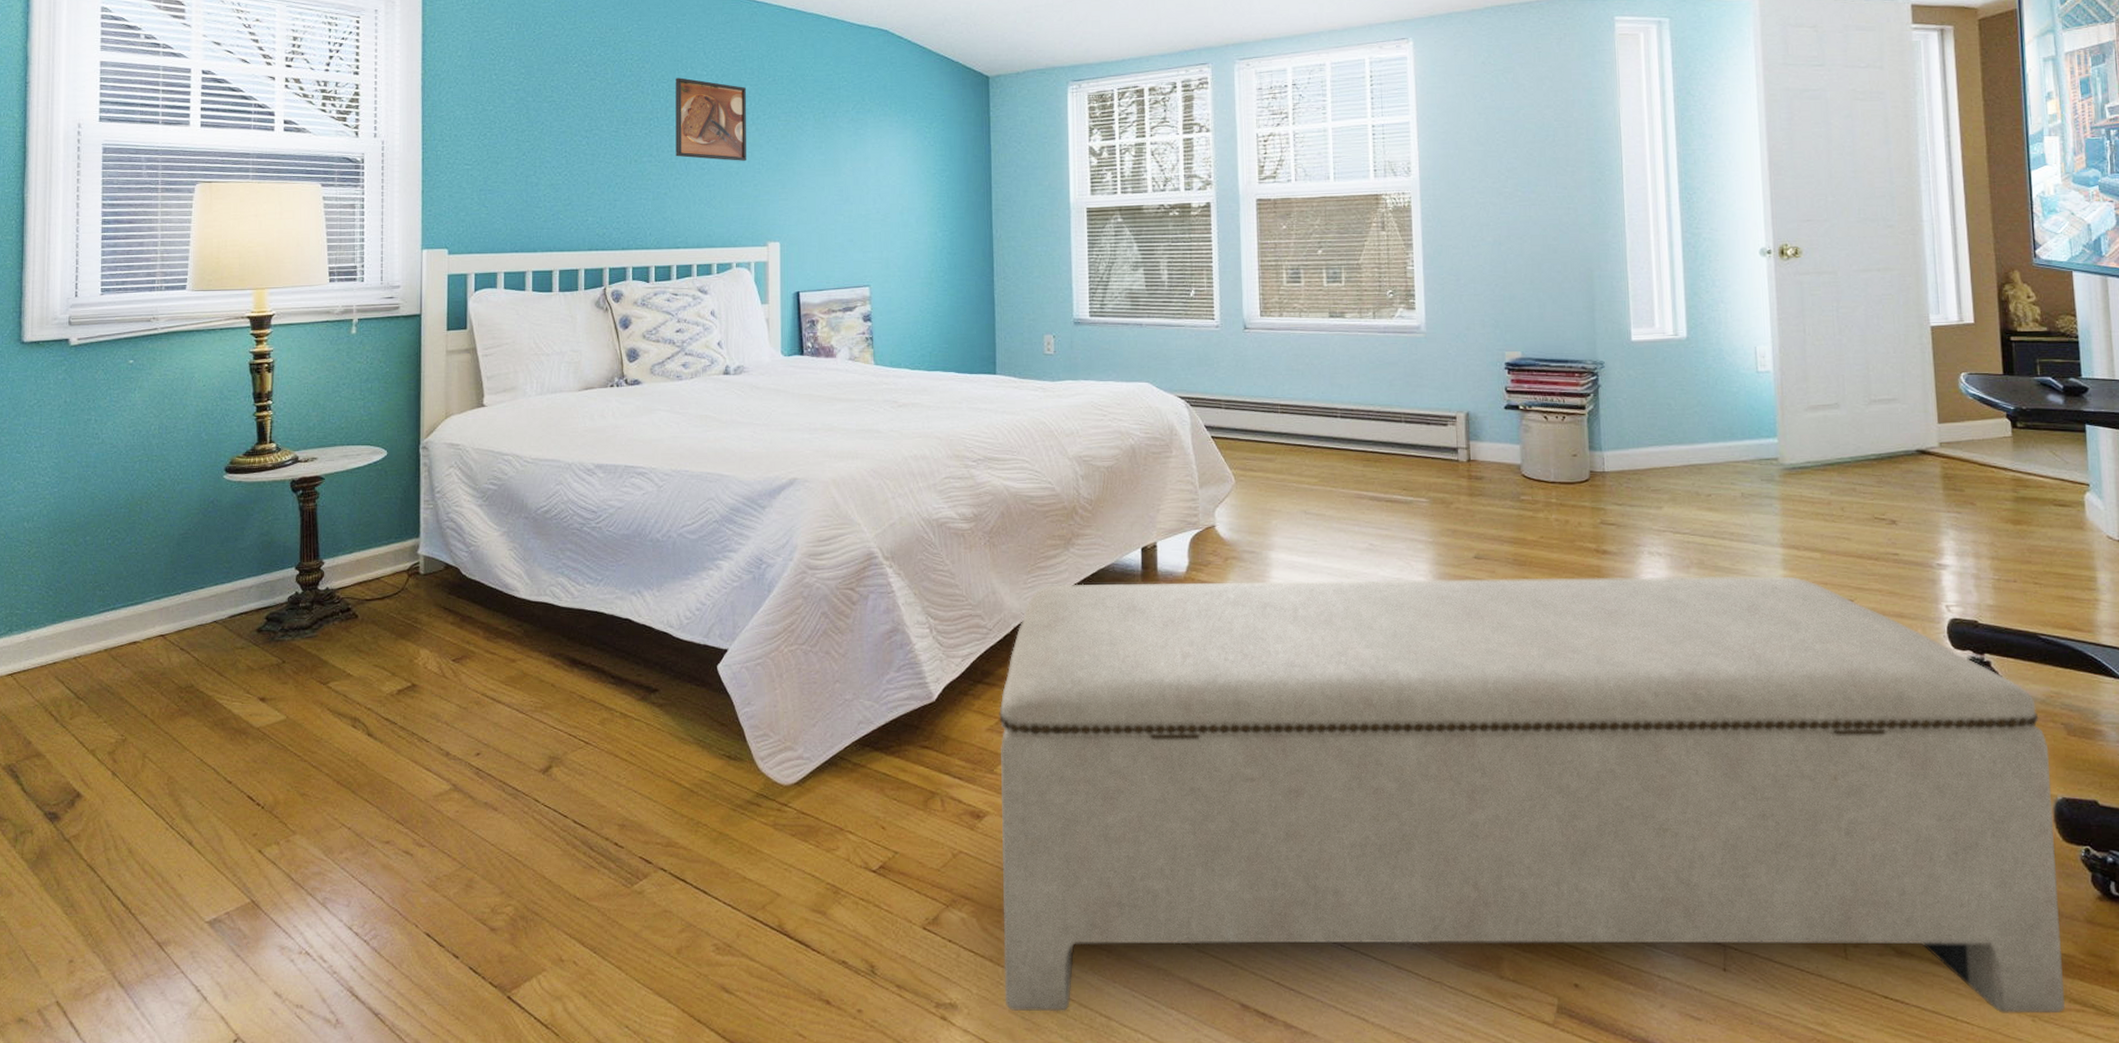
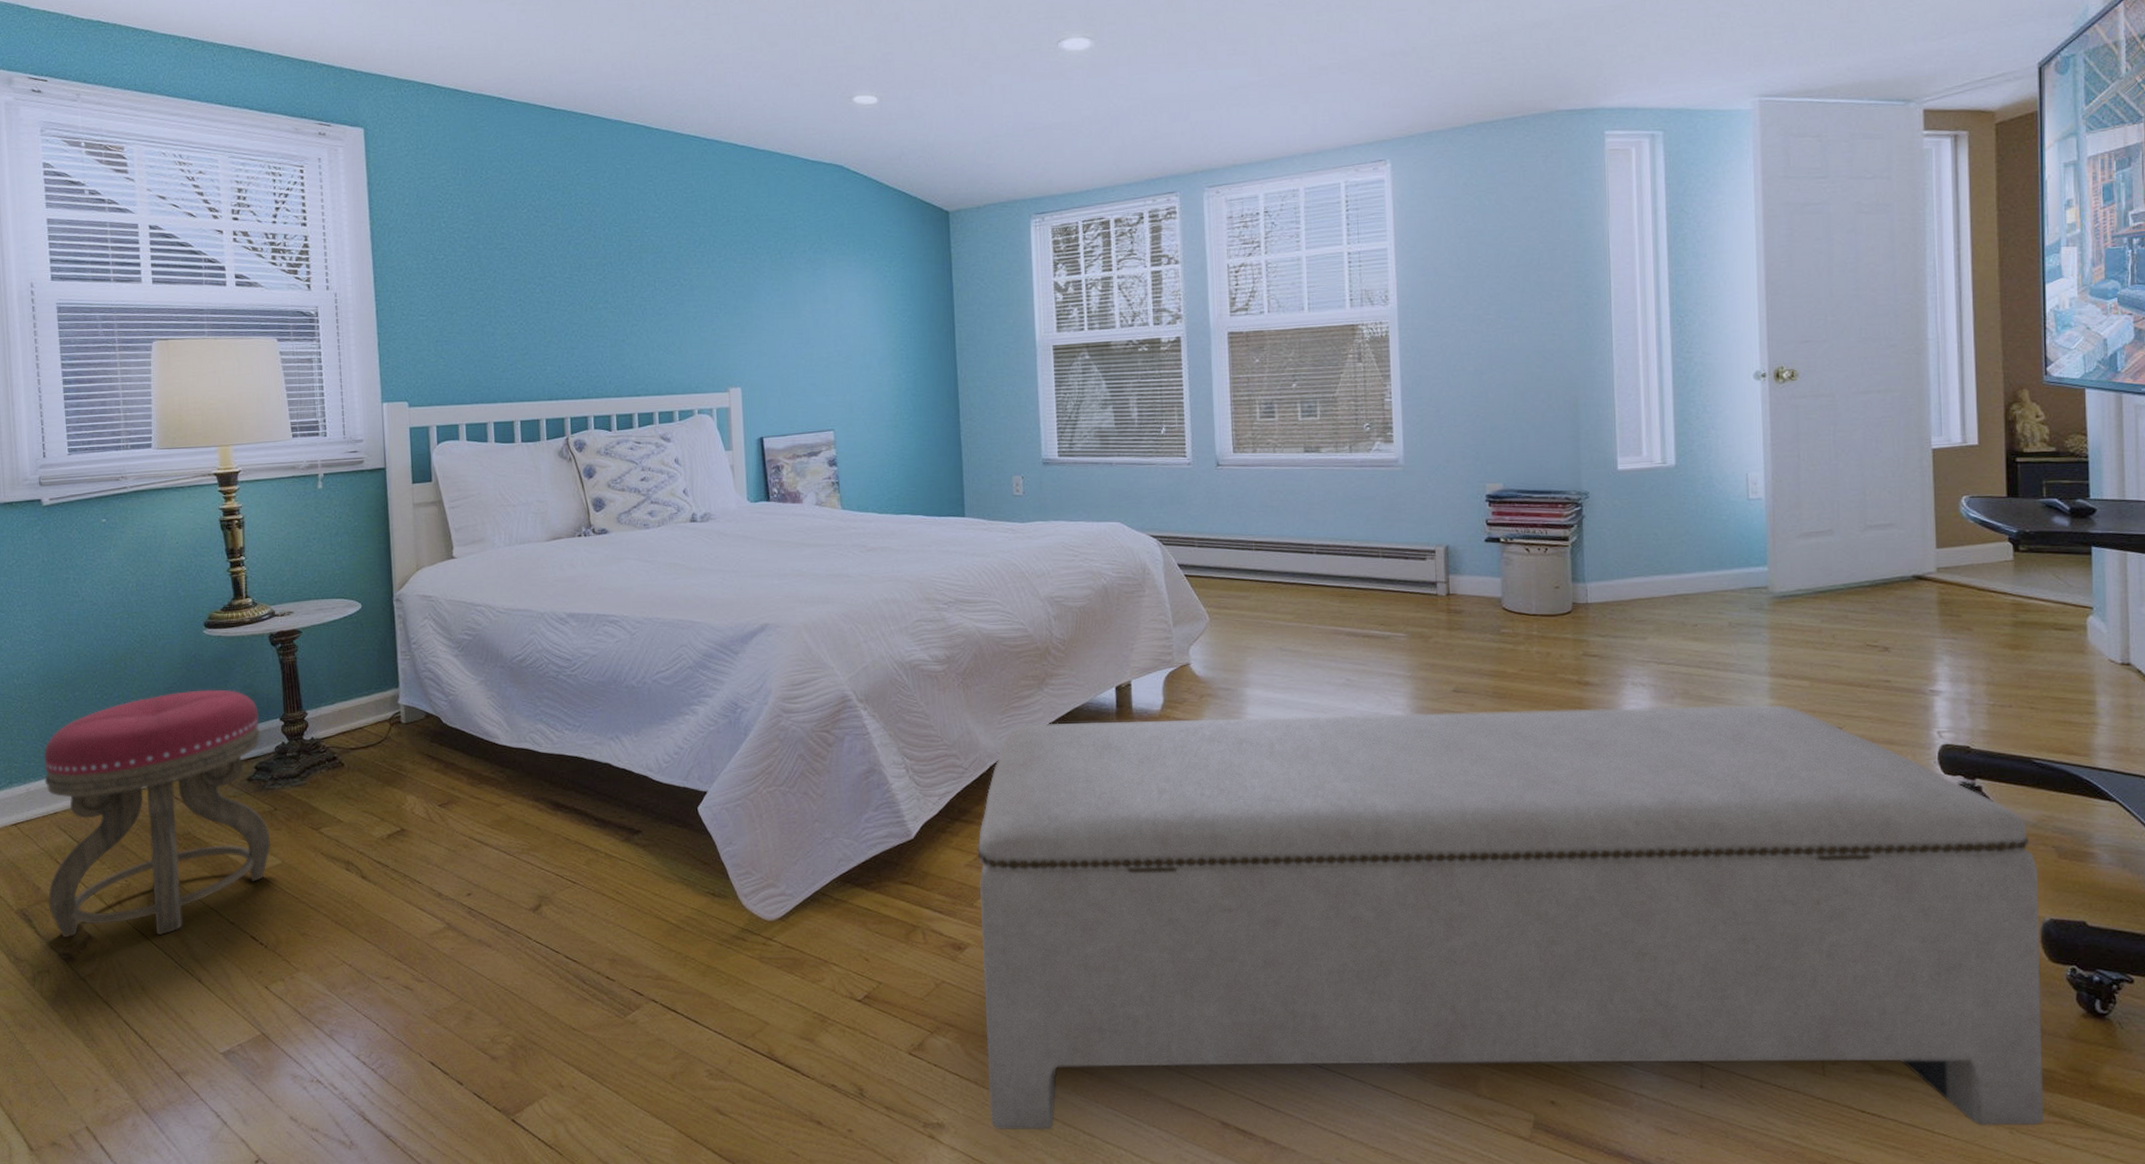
stool: none [38,536,276,795] -> present [44,689,271,937]
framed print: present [675,77,746,161] -> none [627,220,704,306]

